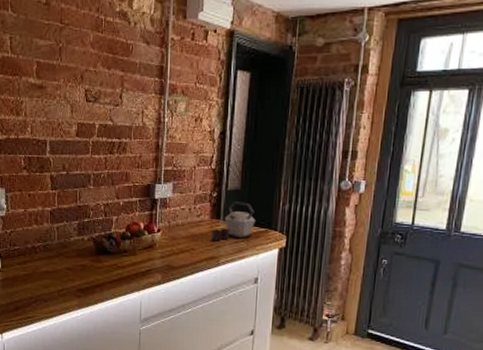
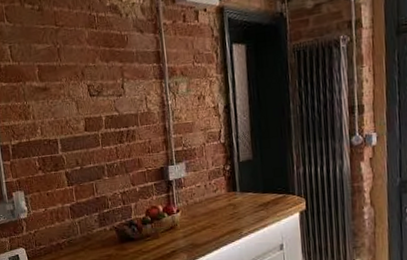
kettle: present [211,201,255,241] -> none [230,171,272,214]

